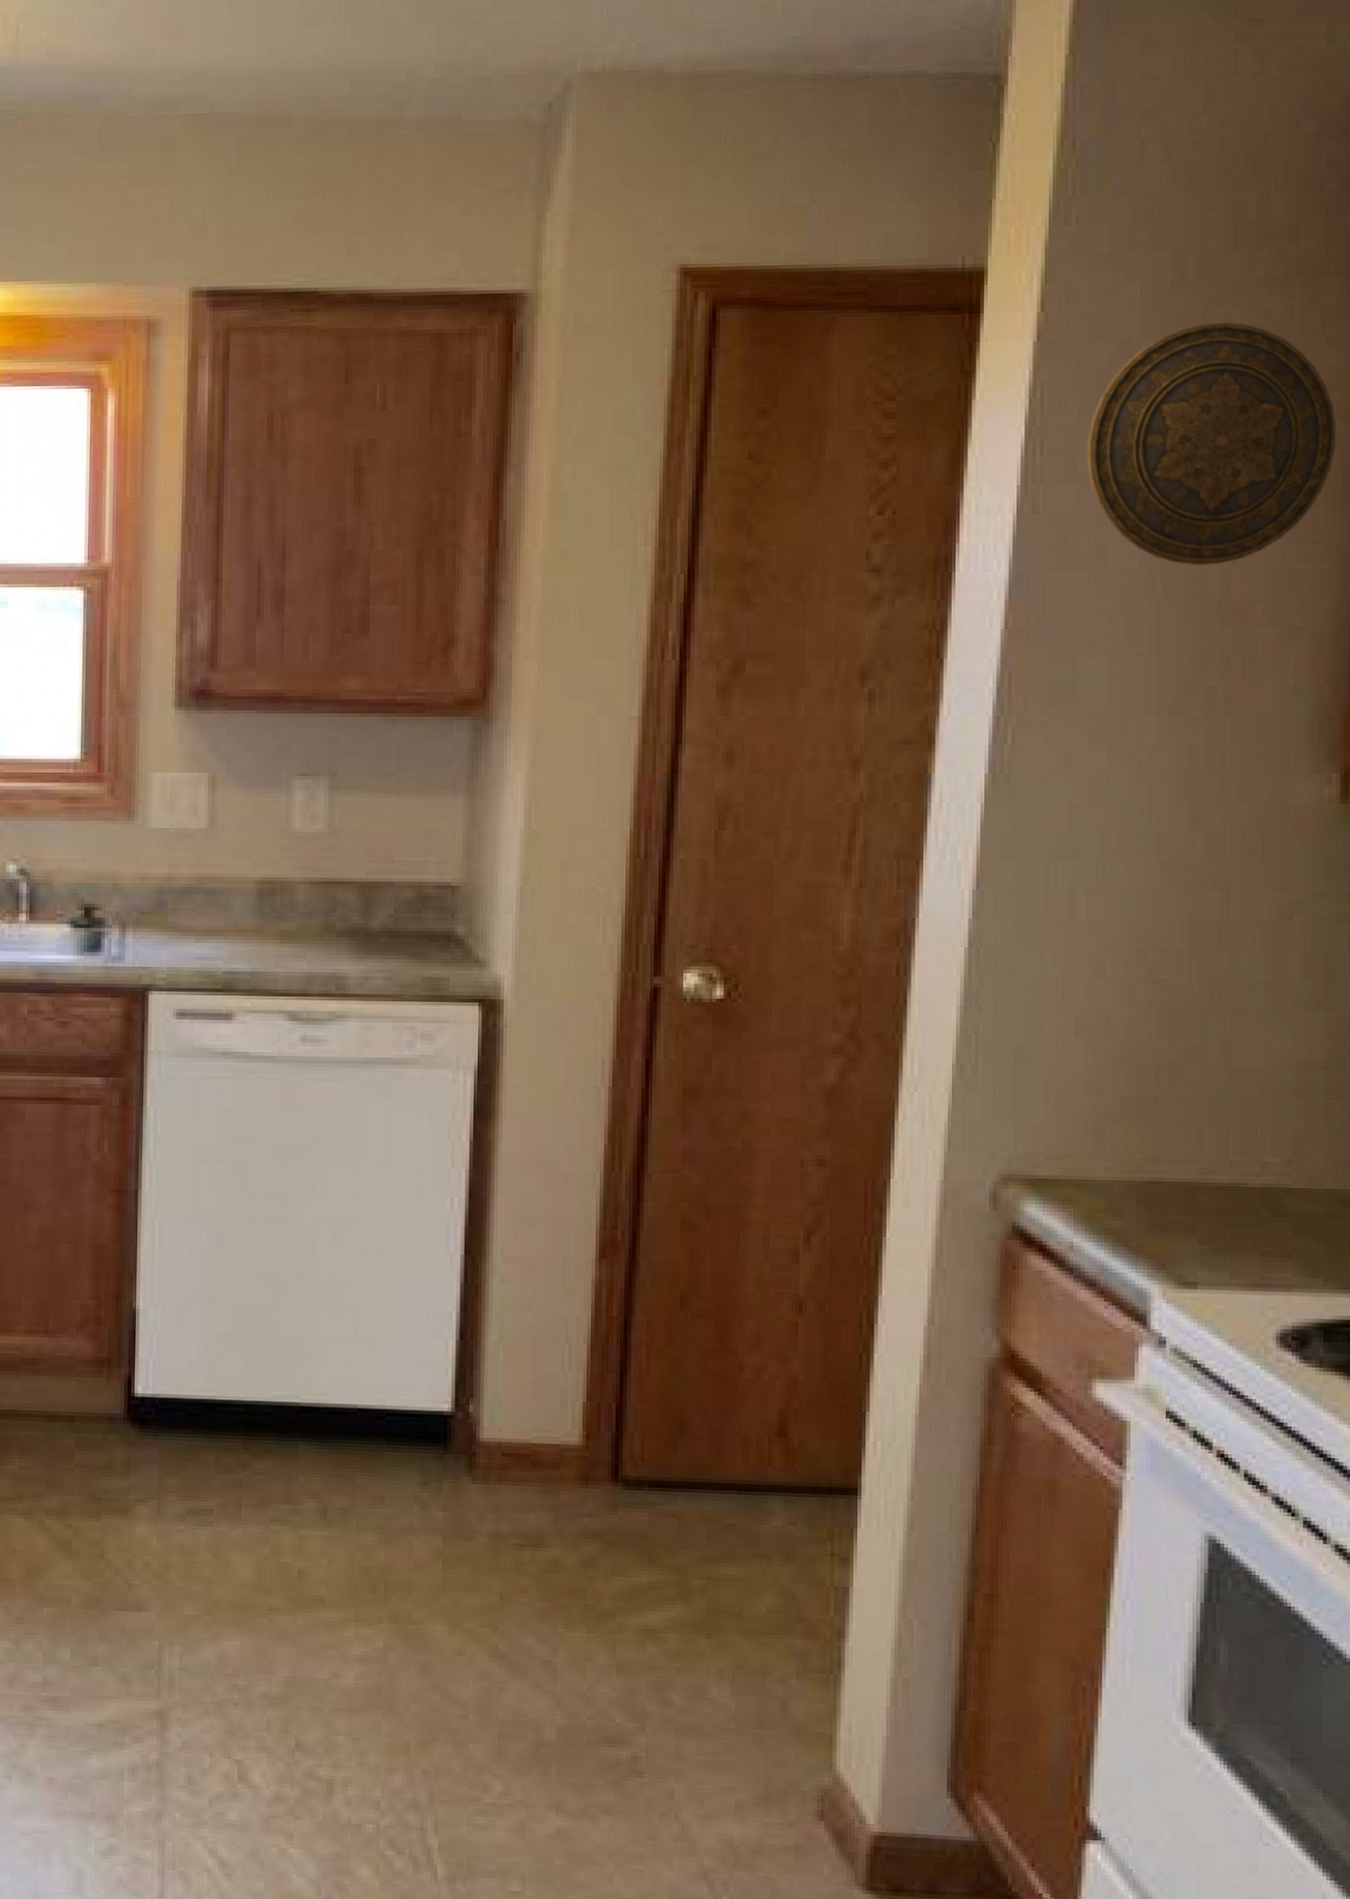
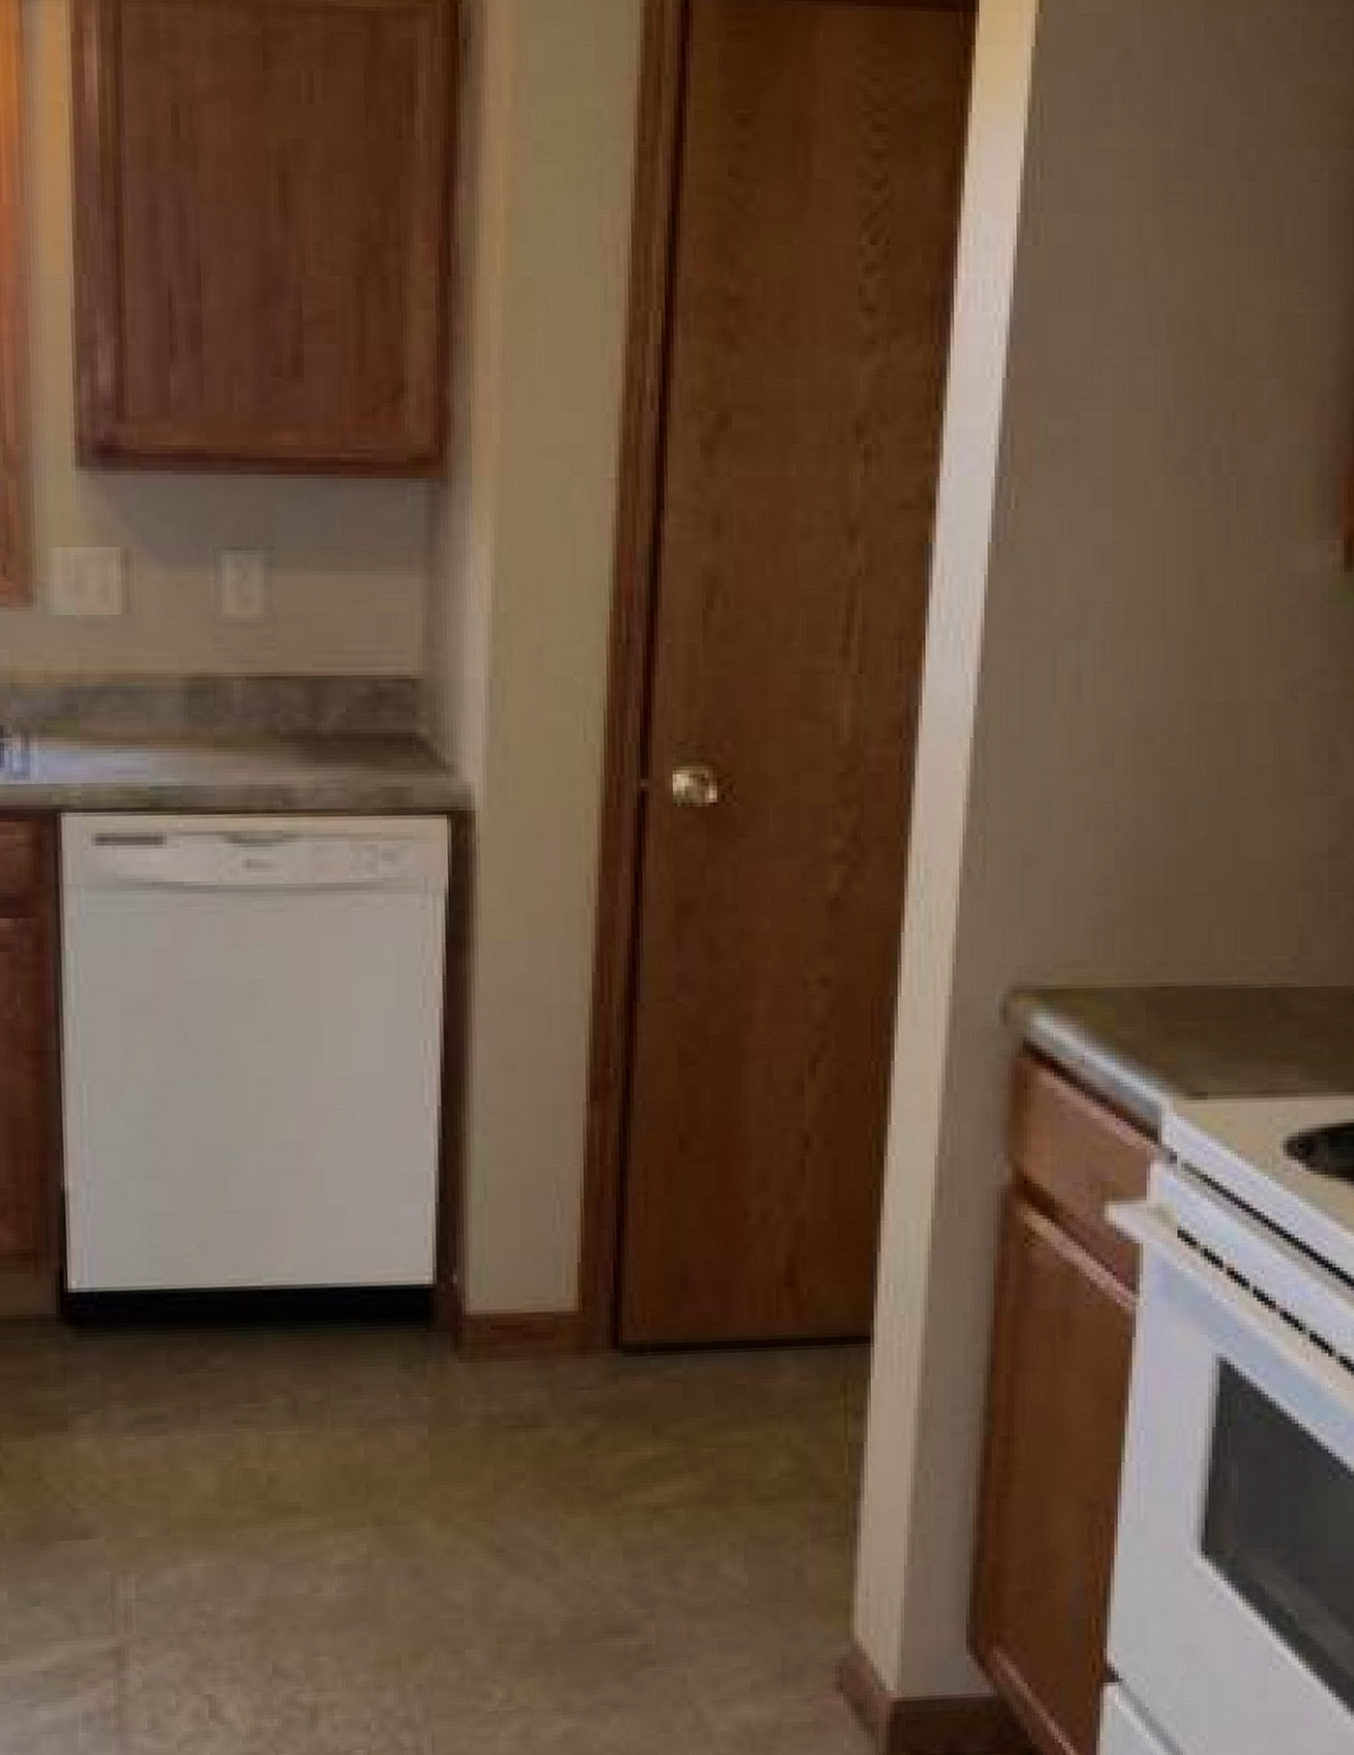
decorative plate: present [1088,321,1337,566] -> none [1089,31,1340,309]

